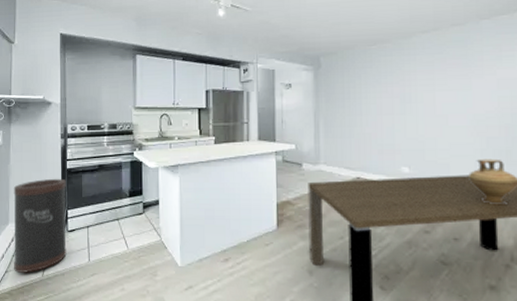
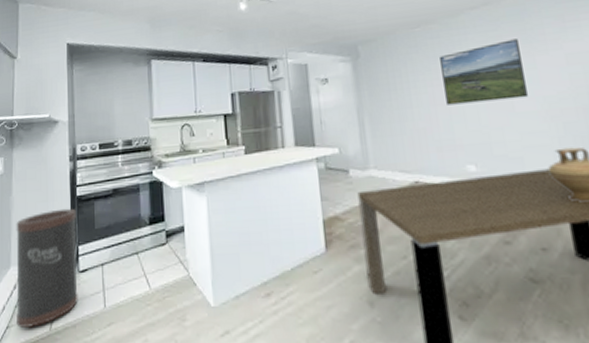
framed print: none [390,62,460,115] -> present [440,39,528,105]

